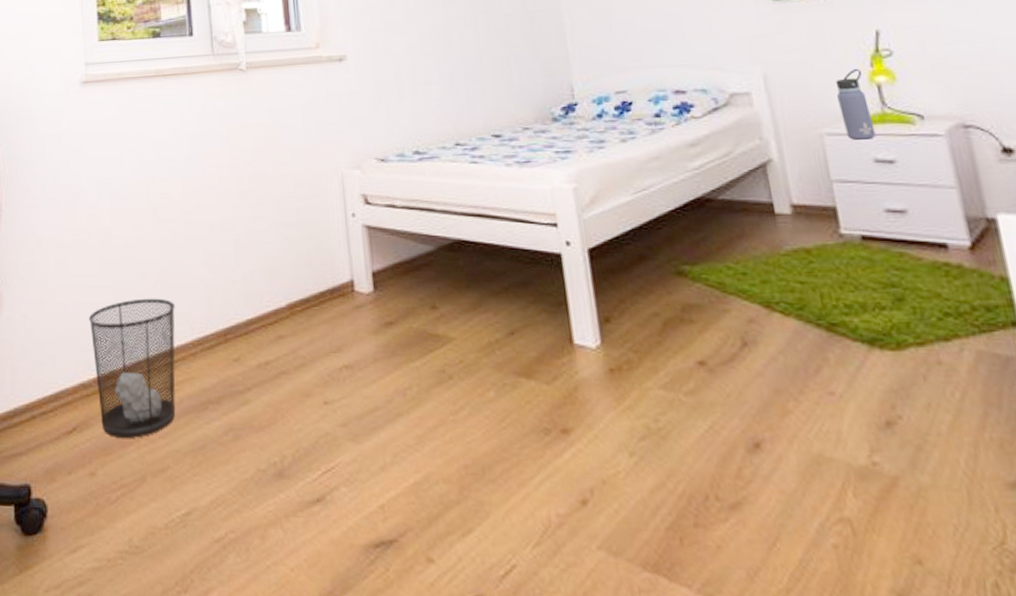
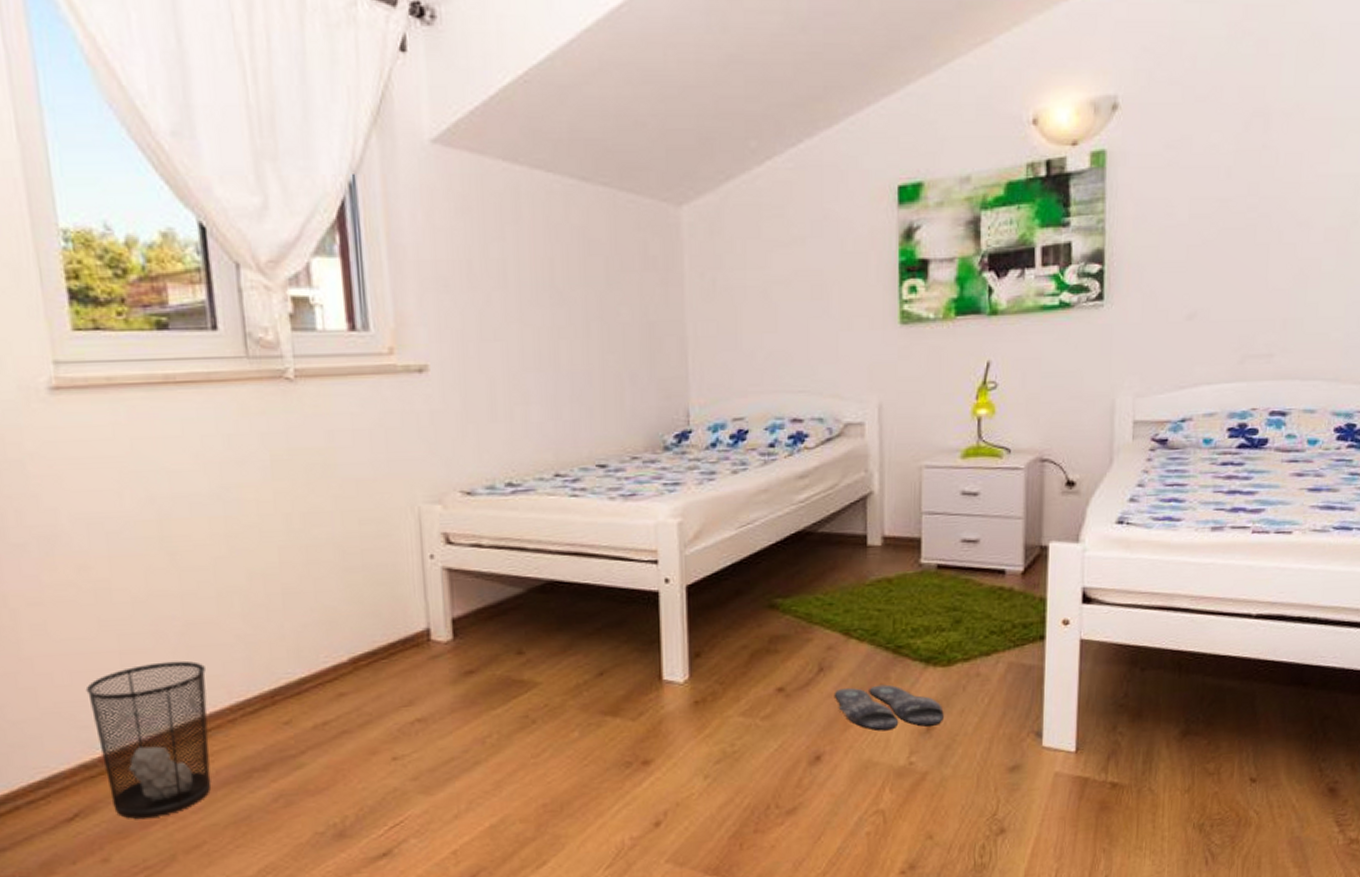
slippers: none [765,366,906,421] -> present [835,684,944,731]
water bottle: present [835,68,876,140] -> none [940,400,968,473]

